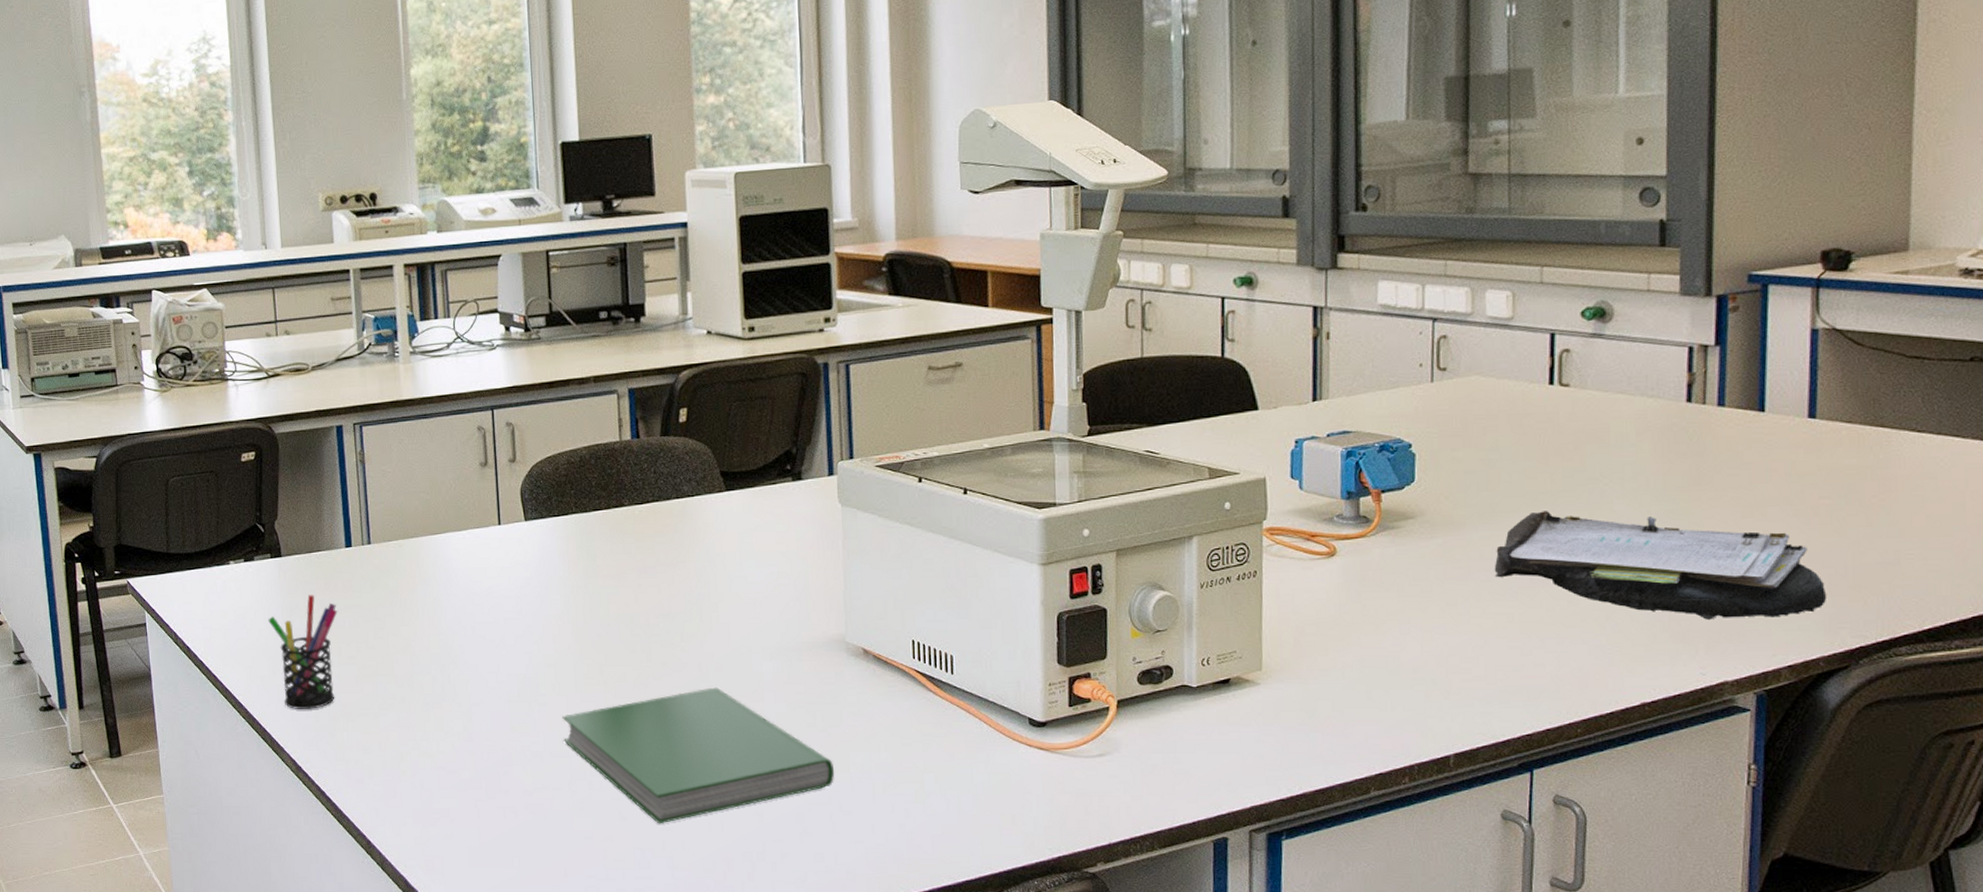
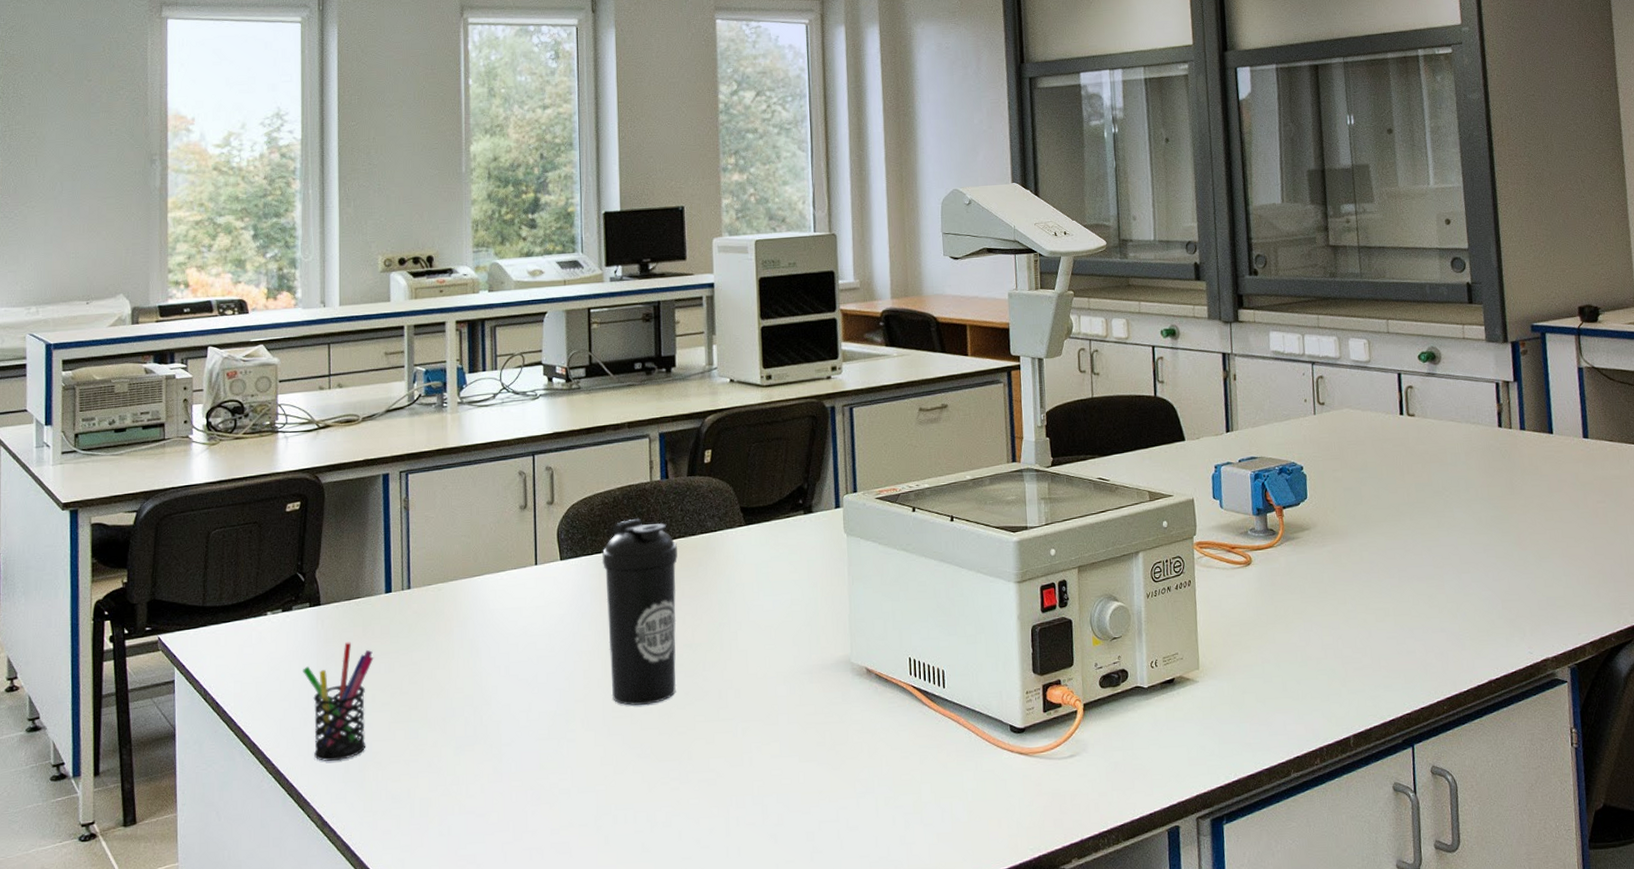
hardcover book: present [562,687,835,824] -> none [590,713,842,854]
water bottle: none [569,479,653,673] -> present [601,518,677,706]
clipboard: present [1494,511,1826,620] -> none [1371,520,1611,607]

